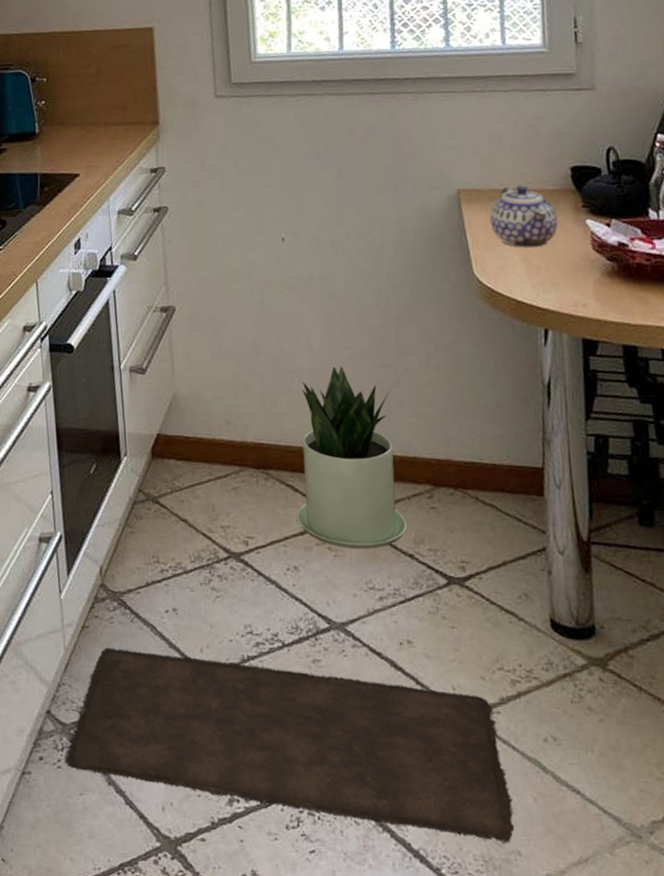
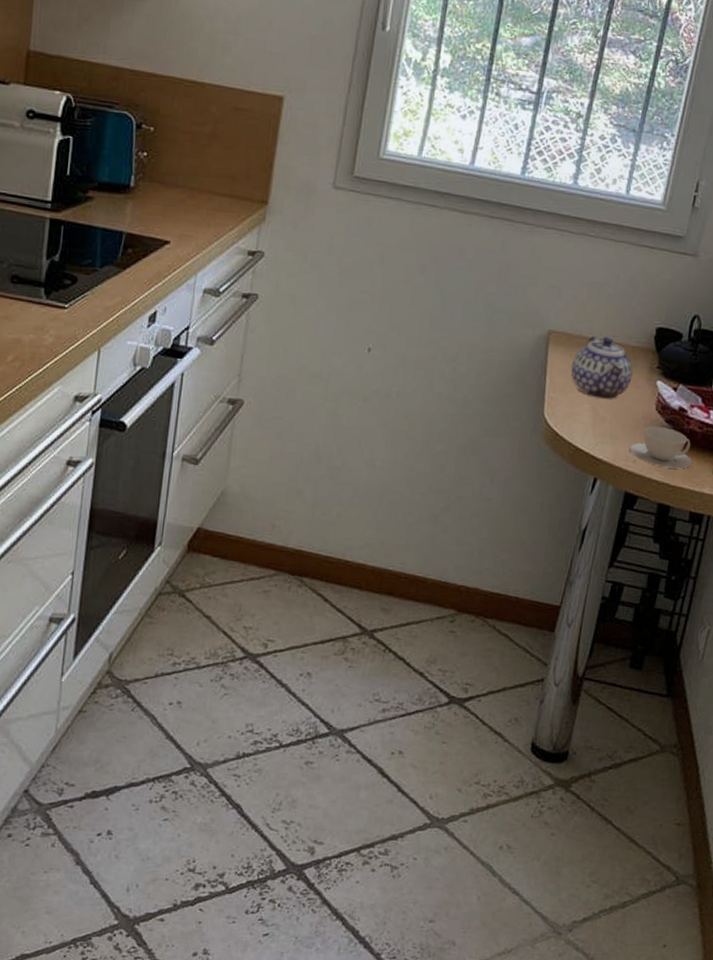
doormat: present [64,646,515,844] -> none [34,732,463,935]
planter: present [296,366,407,549] -> none [320,485,437,664]
teacup: none [574,265,649,307] -> present [629,425,692,469]

